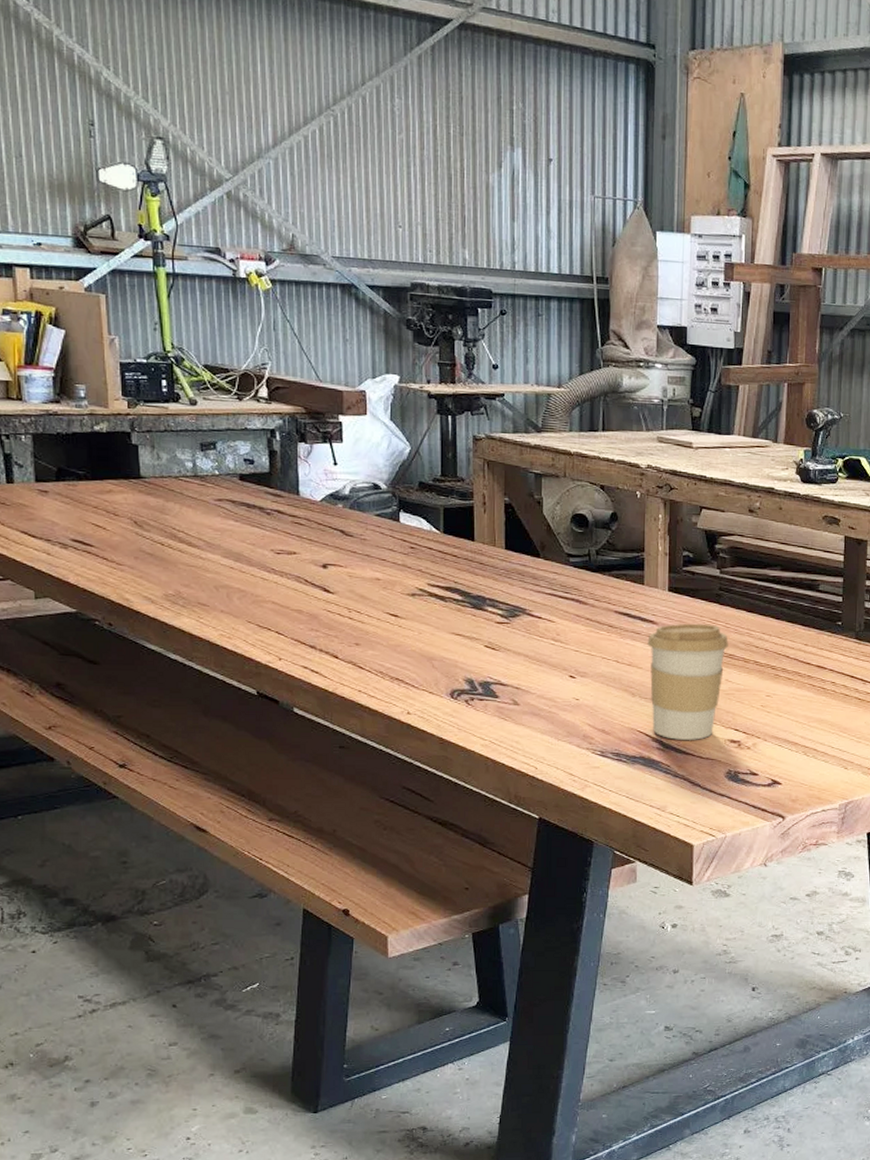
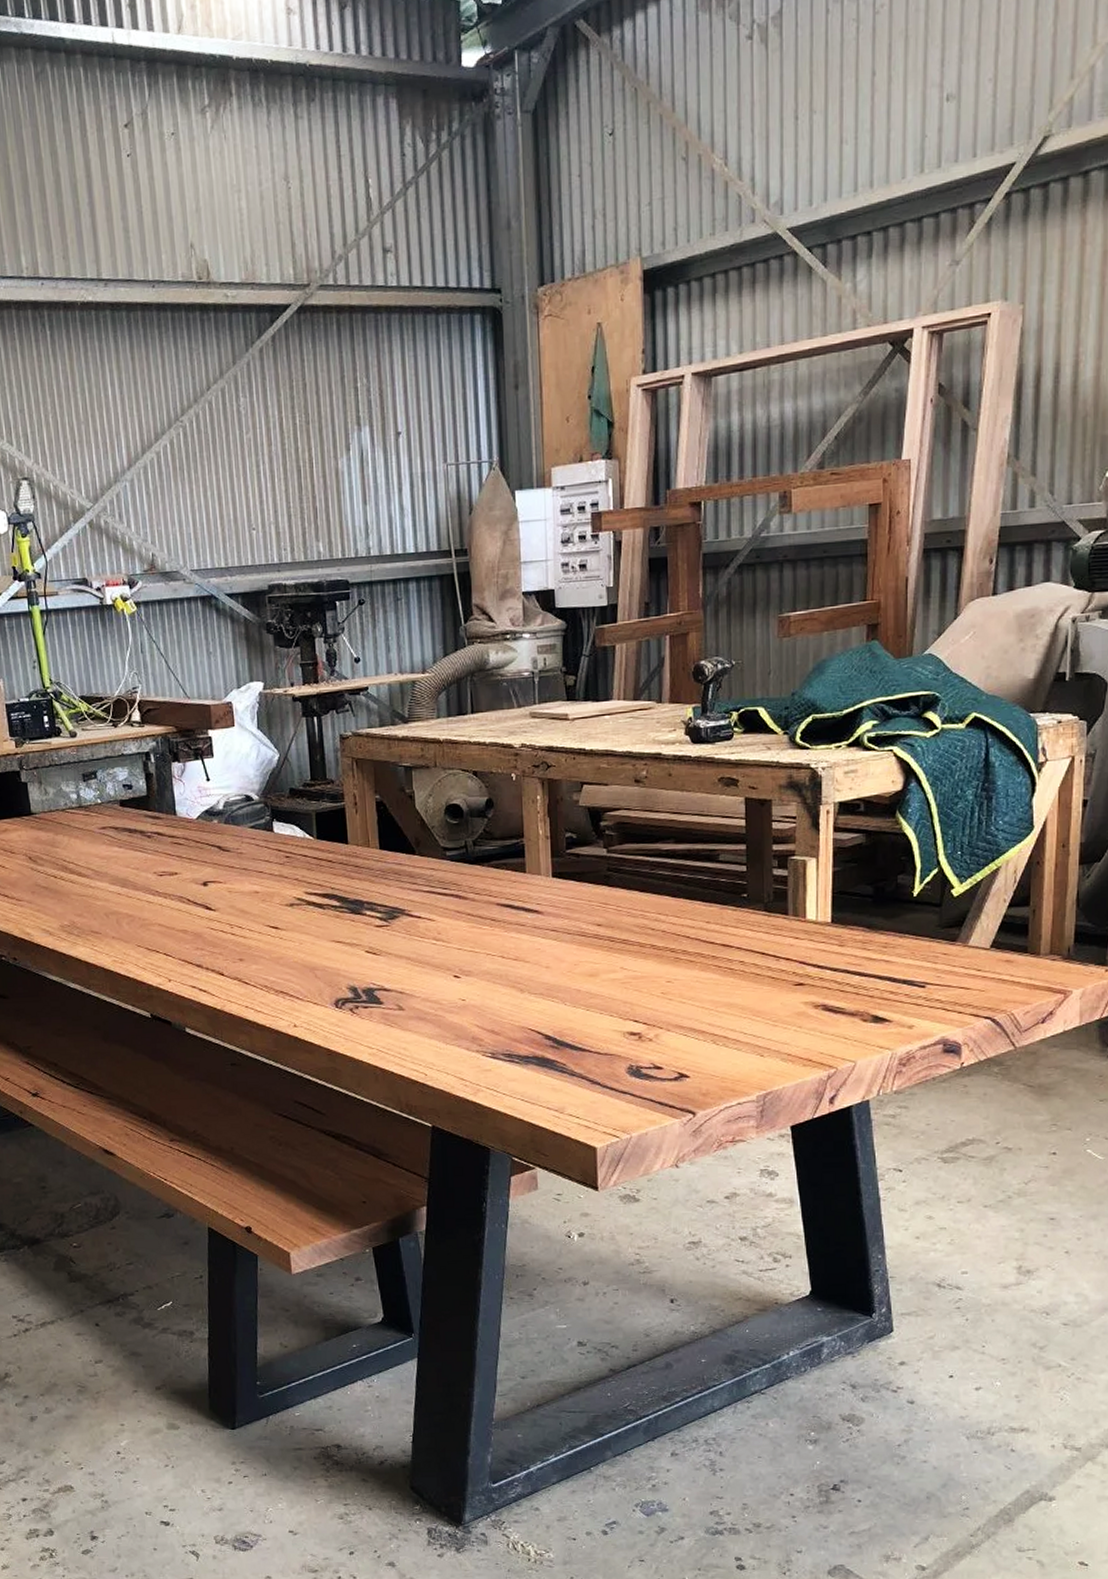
coffee cup: present [647,623,728,741] -> none [533,908,621,1037]

